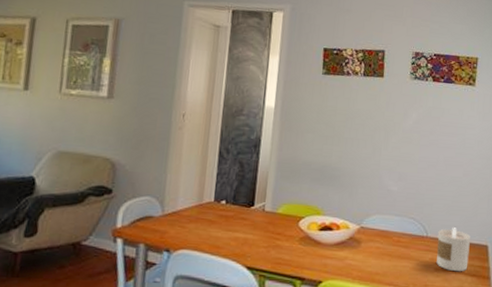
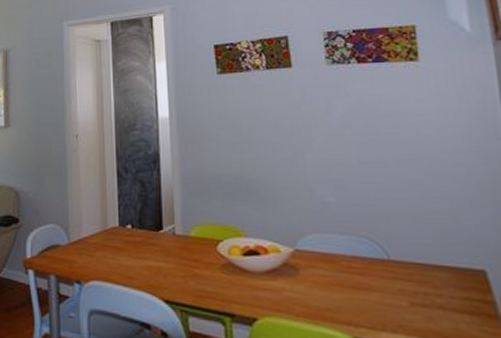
candle: present [436,227,470,272] -> none [404,247,460,308]

